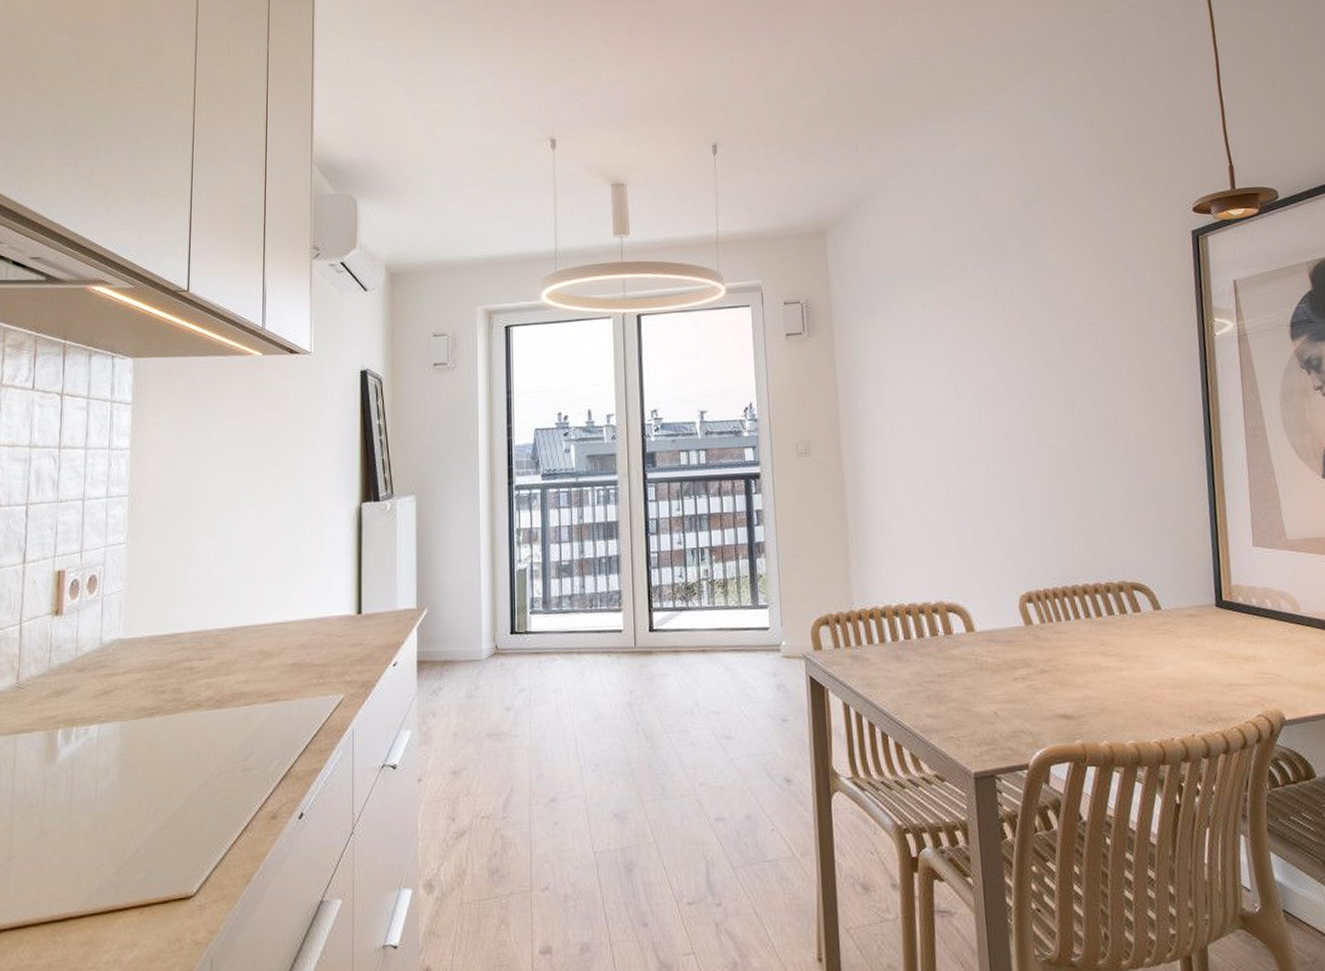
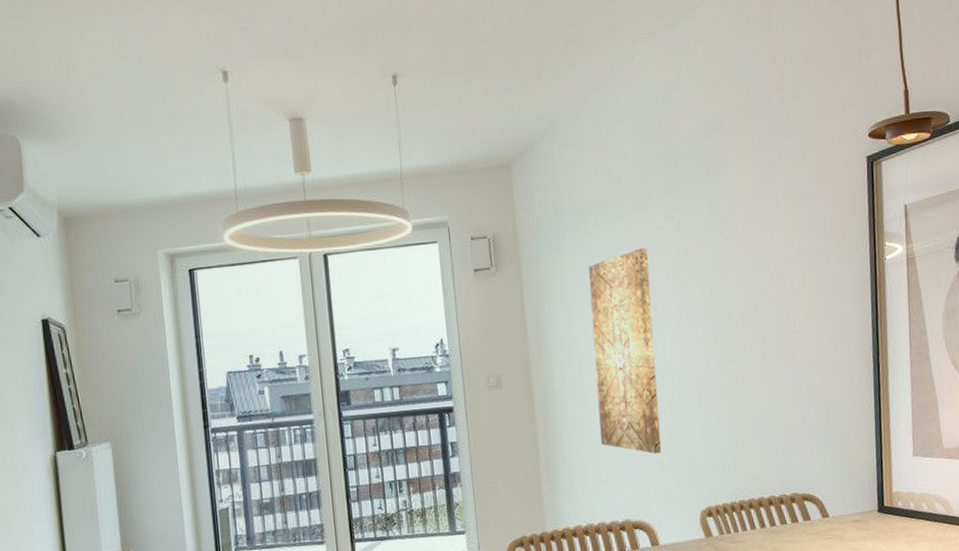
wall art: none [902,316,977,532] -> present [588,247,661,454]

